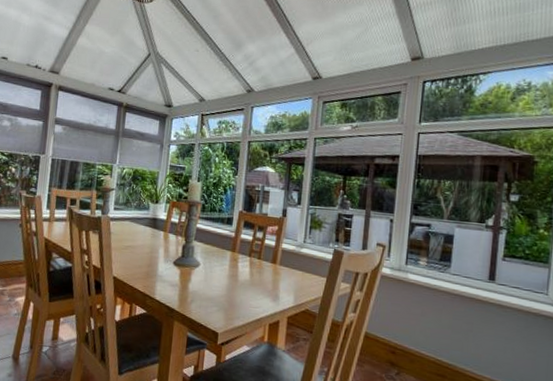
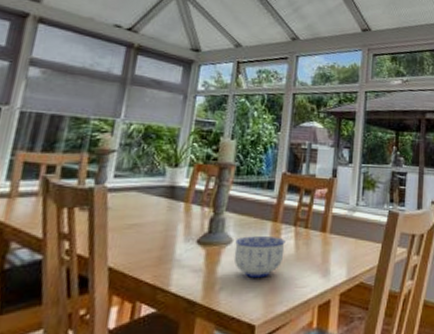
bowl: none [201,262,242,296] -> present [233,236,286,278]

